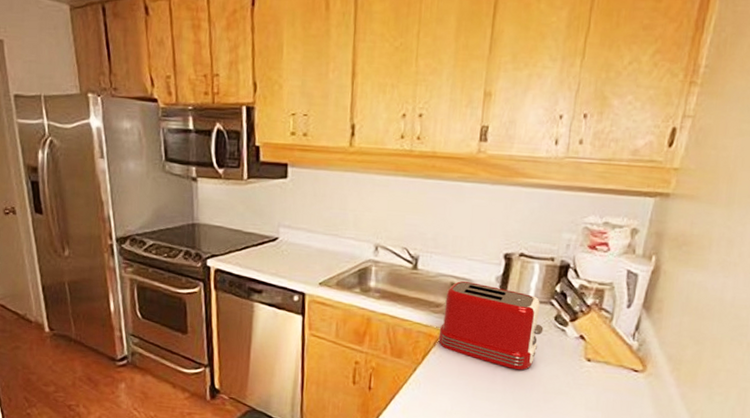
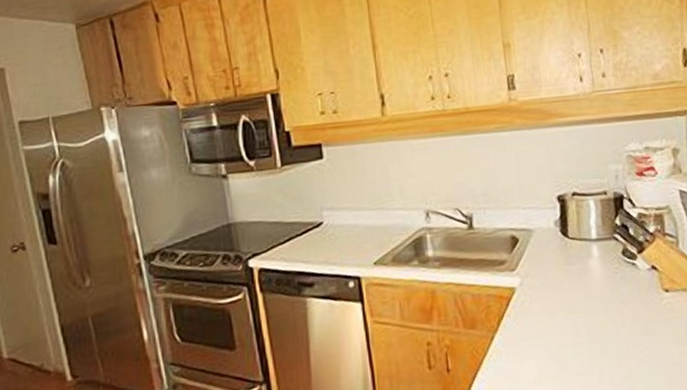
toaster: present [438,281,544,371] -> none [508,231,614,317]

